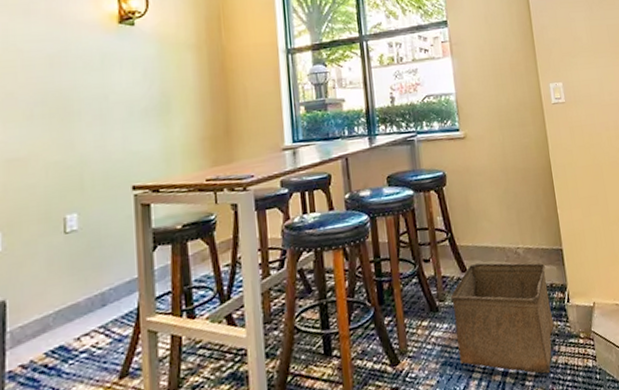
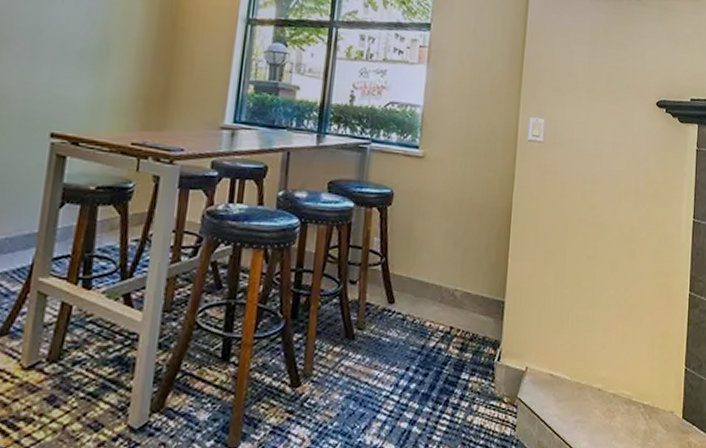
storage bin: present [450,263,554,374] -> none [366,297,483,432]

